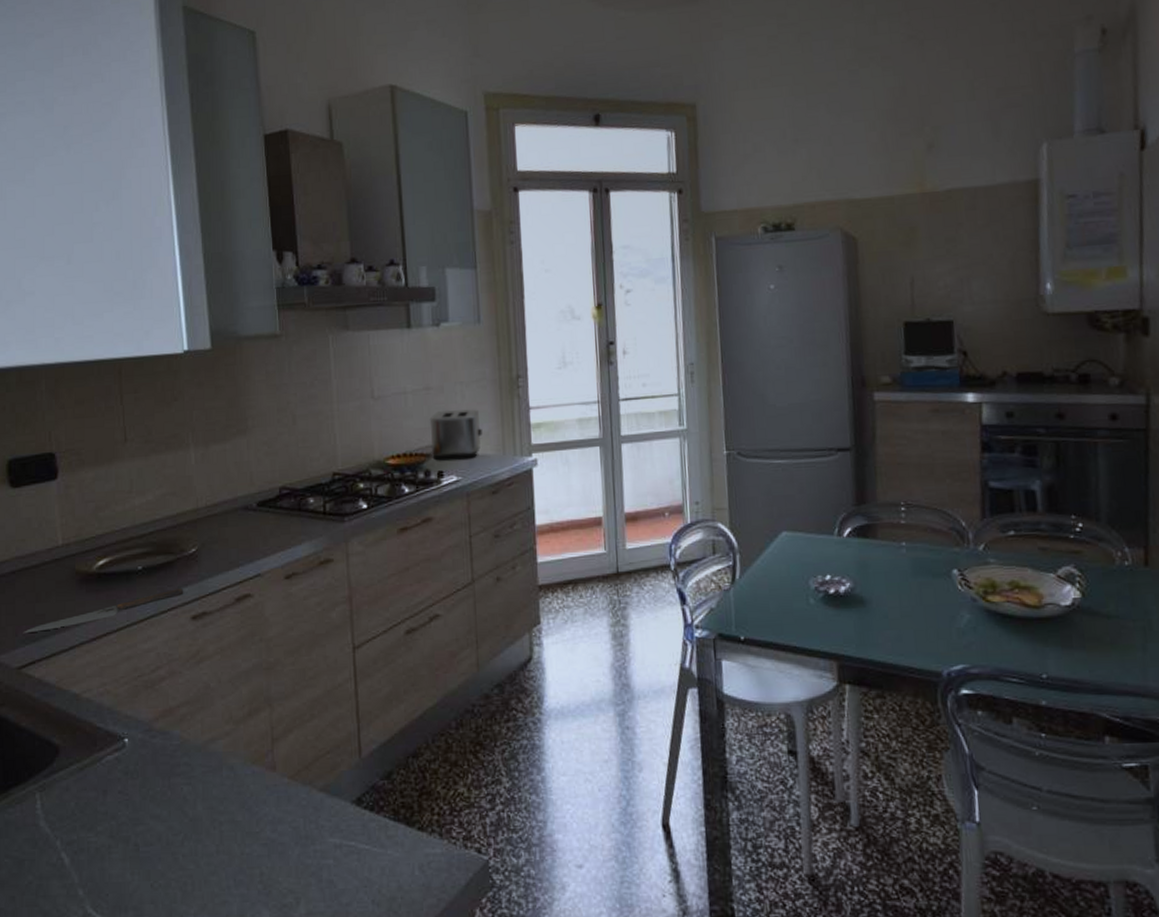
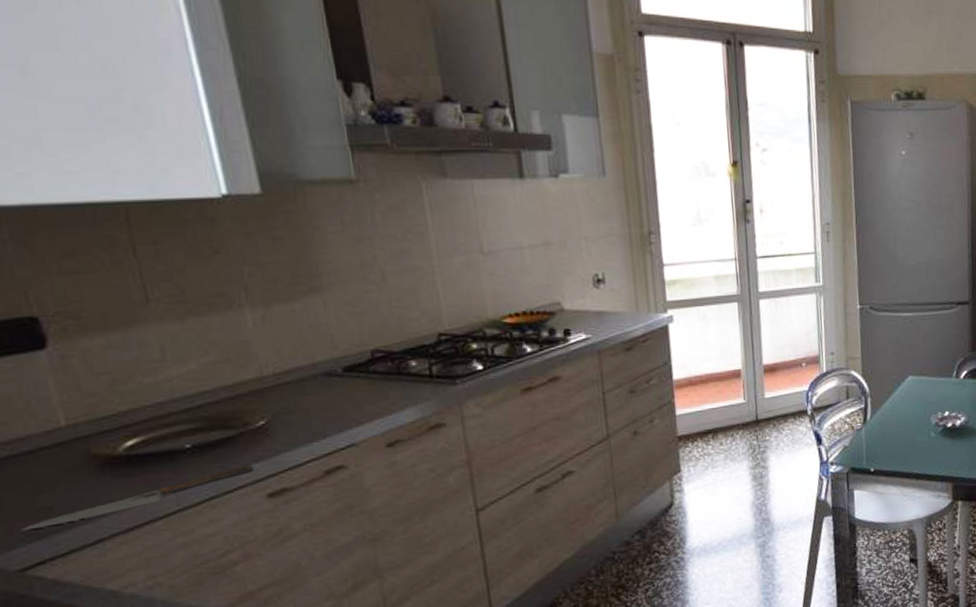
toaster: present [429,409,483,461] -> none [551,265,613,319]

